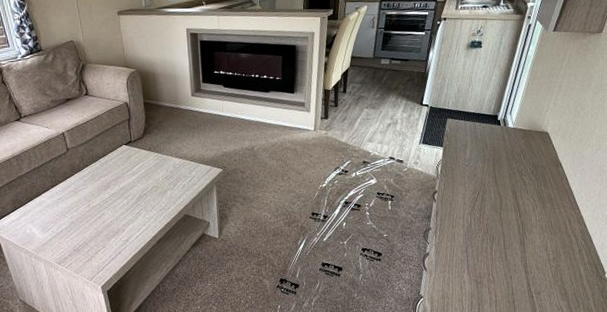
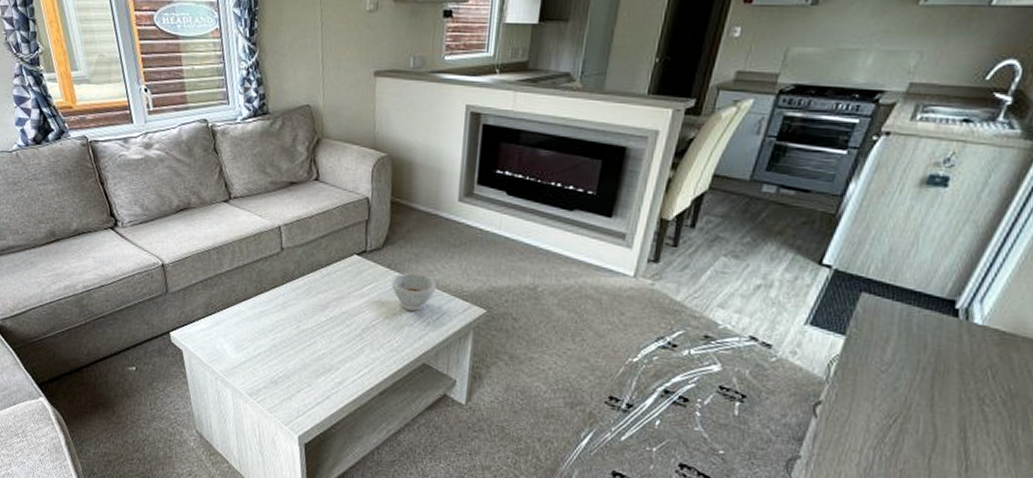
bowl: none [154,151,186,179] -> present [392,272,437,311]

